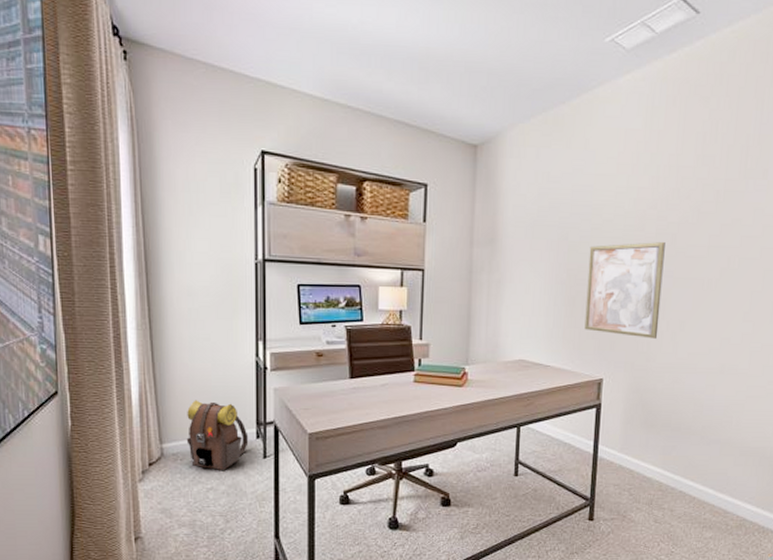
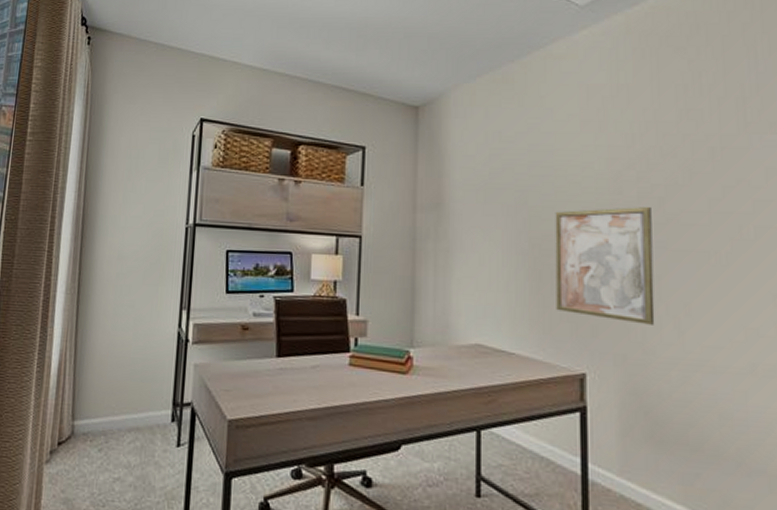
backpack: present [186,400,249,470] -> none [99,372,163,458]

